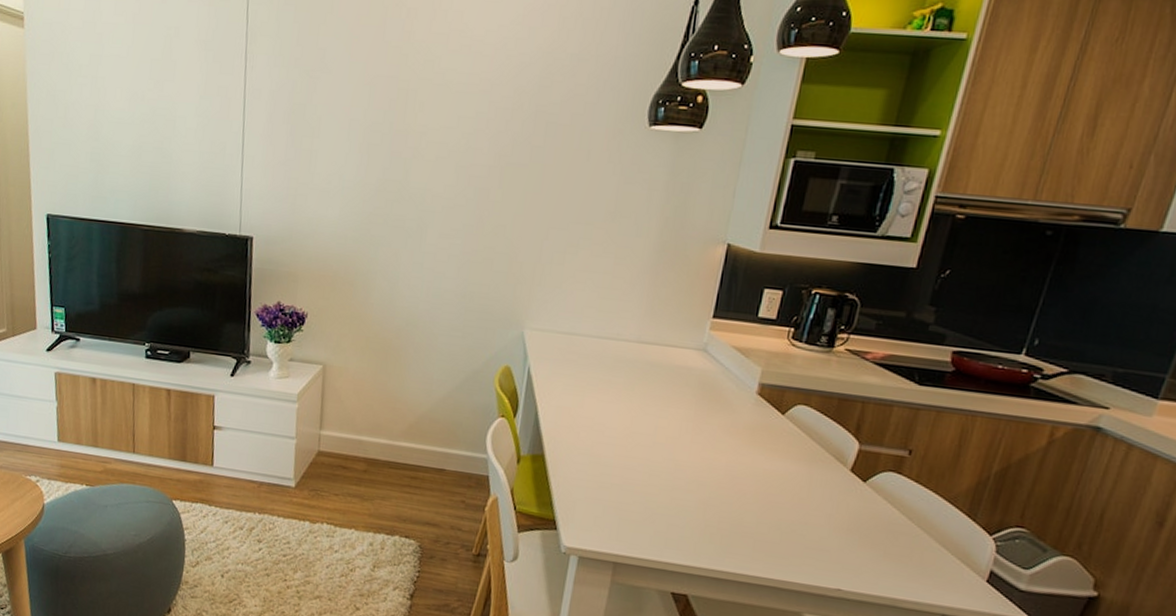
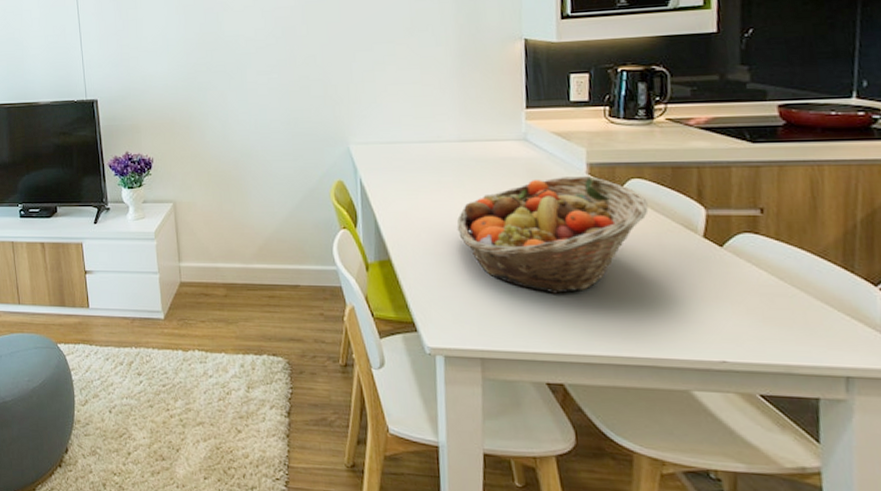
fruit basket: none [617,393,808,509] -> present [456,176,649,294]

